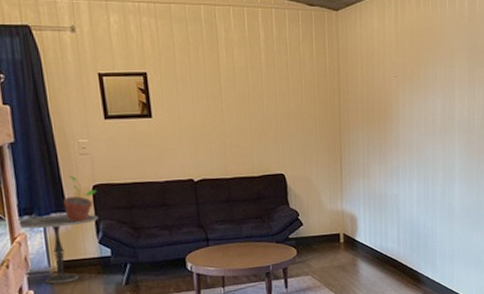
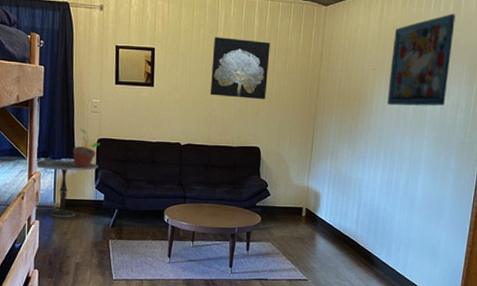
wall art: none [216,54,284,122] -> present [210,37,270,100]
rug: none [412,11,472,114] -> present [388,14,455,107]

